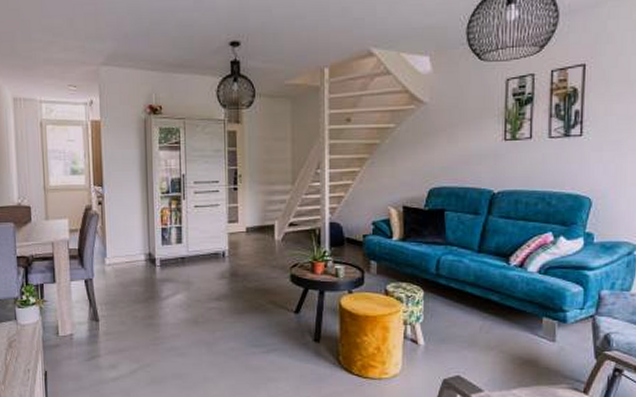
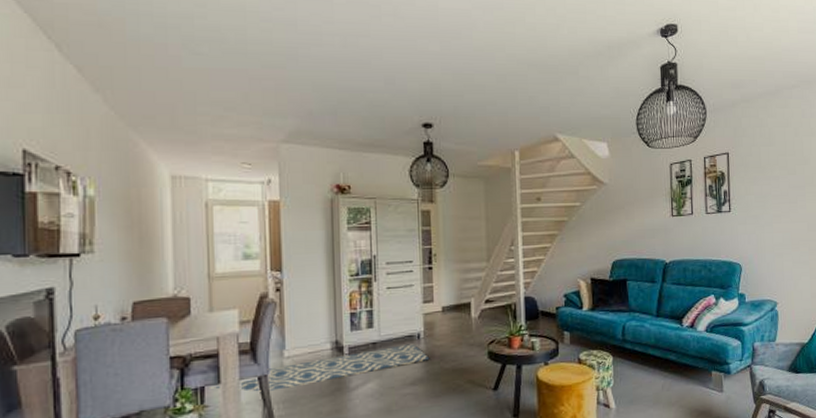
rug: none [46,261,234,293] -> present [208,344,430,392]

